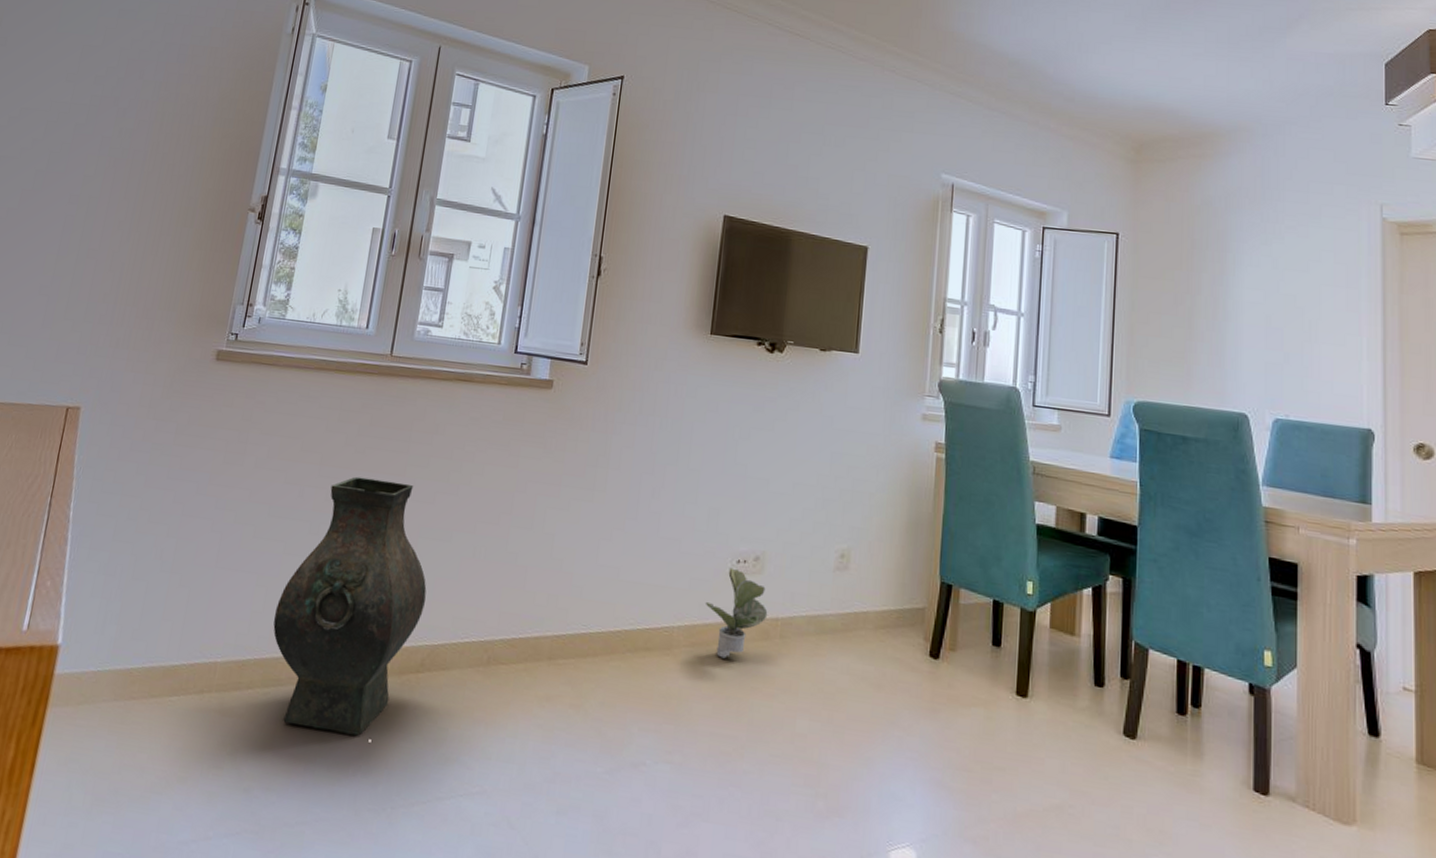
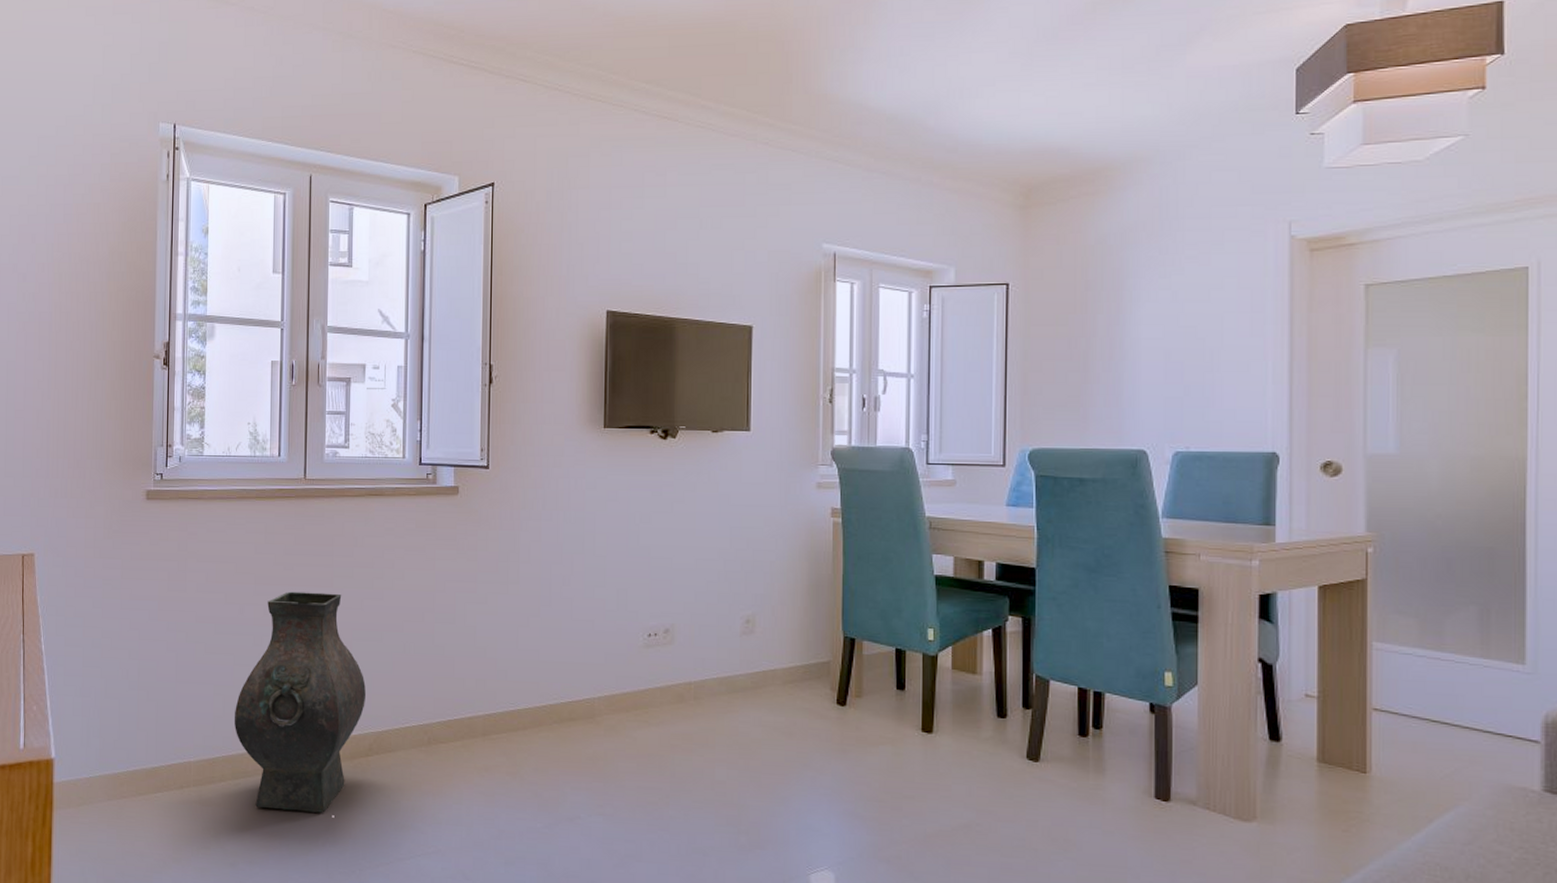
potted plant: present [705,567,768,659] -> none [621,641,681,722]

